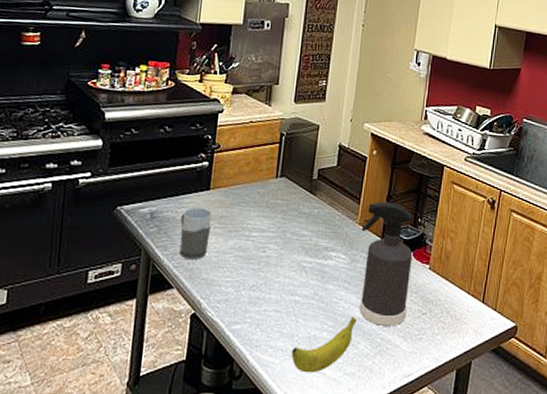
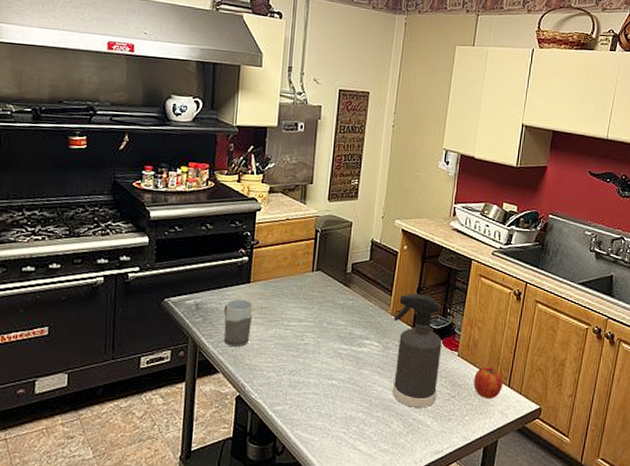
banana: present [291,316,357,373] -> none [329,398,390,450]
fruit: none [446,281,477,317] -> present [474,367,504,400]

